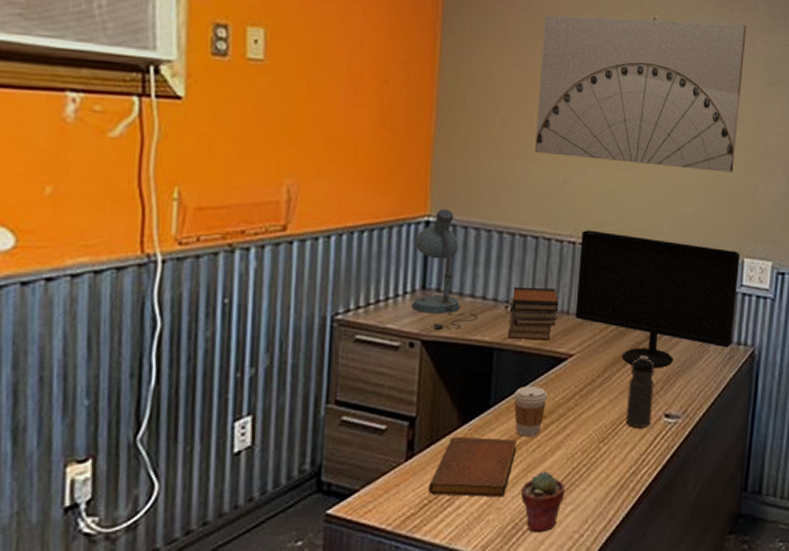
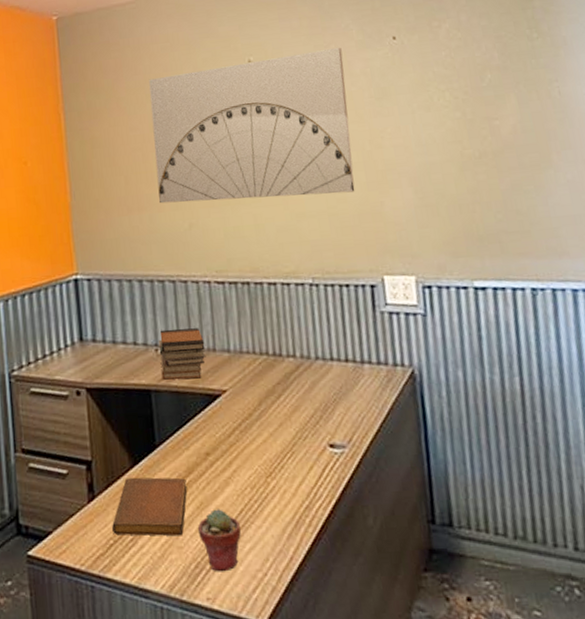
desk lamp: present [411,209,478,330] -> none [68,266,132,377]
coffee cup: present [513,385,548,437] -> none [176,424,209,475]
computer monitor: present [575,230,741,368] -> none [215,267,388,398]
water bottle: present [625,356,655,427] -> none [285,386,316,460]

